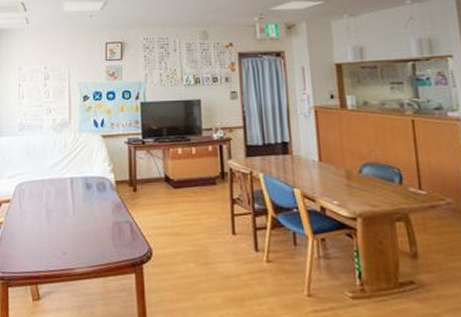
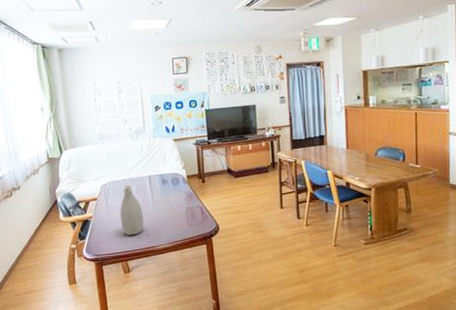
vase: none [34,187,61,251] -> present [120,185,144,236]

